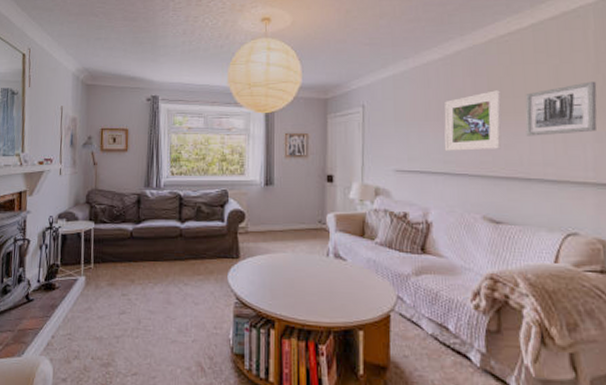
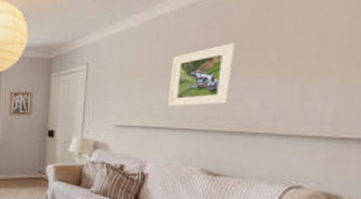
wall art: present [525,81,597,136] -> none [259,28,353,90]

